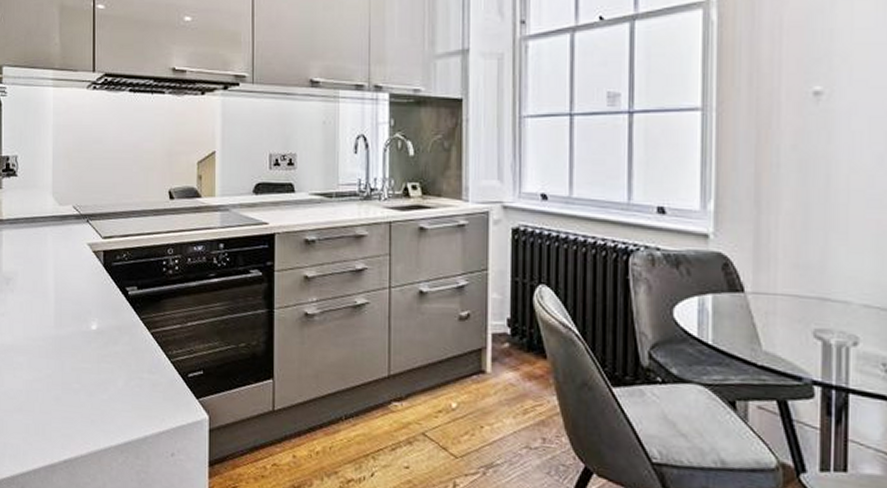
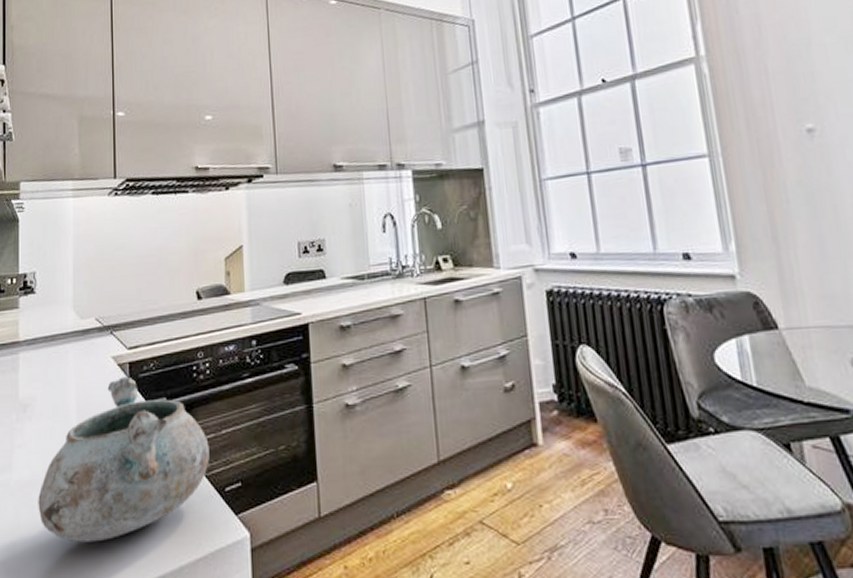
bowl: none [19,263,175,406] -> present [38,376,210,543]

